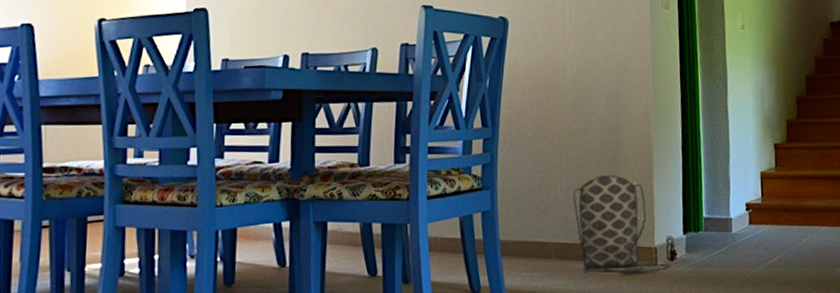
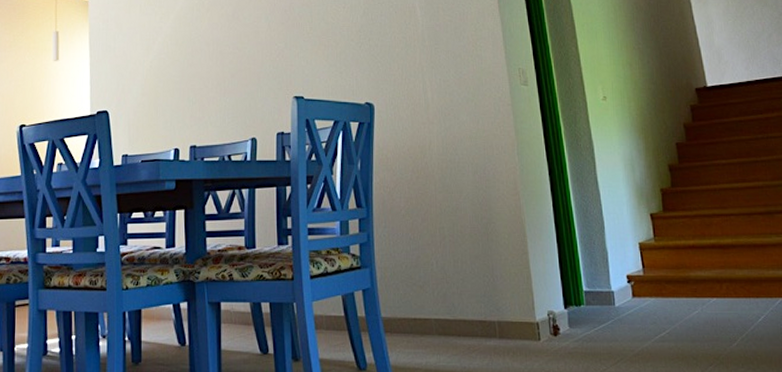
handbag: present [572,174,672,275] -> none [449,250,556,351]

